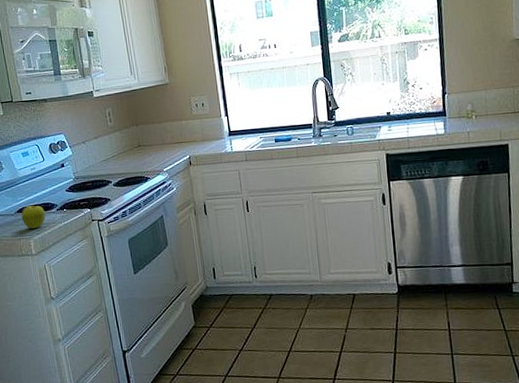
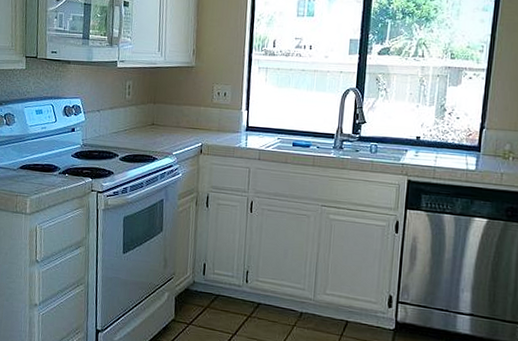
fruit: present [21,205,45,229] -> none [23,164,47,188]

